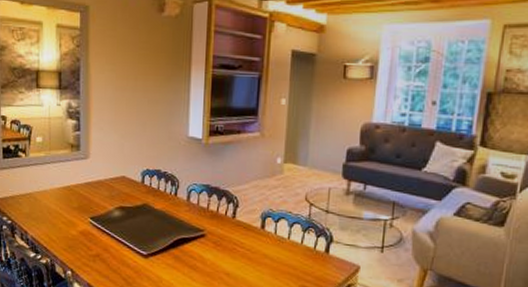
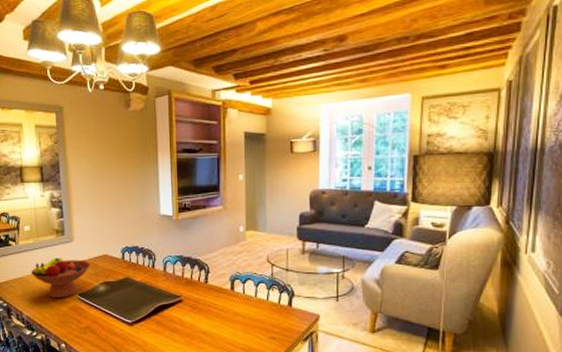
fruit bowl: none [39,175,106,221] -> present [30,257,90,299]

